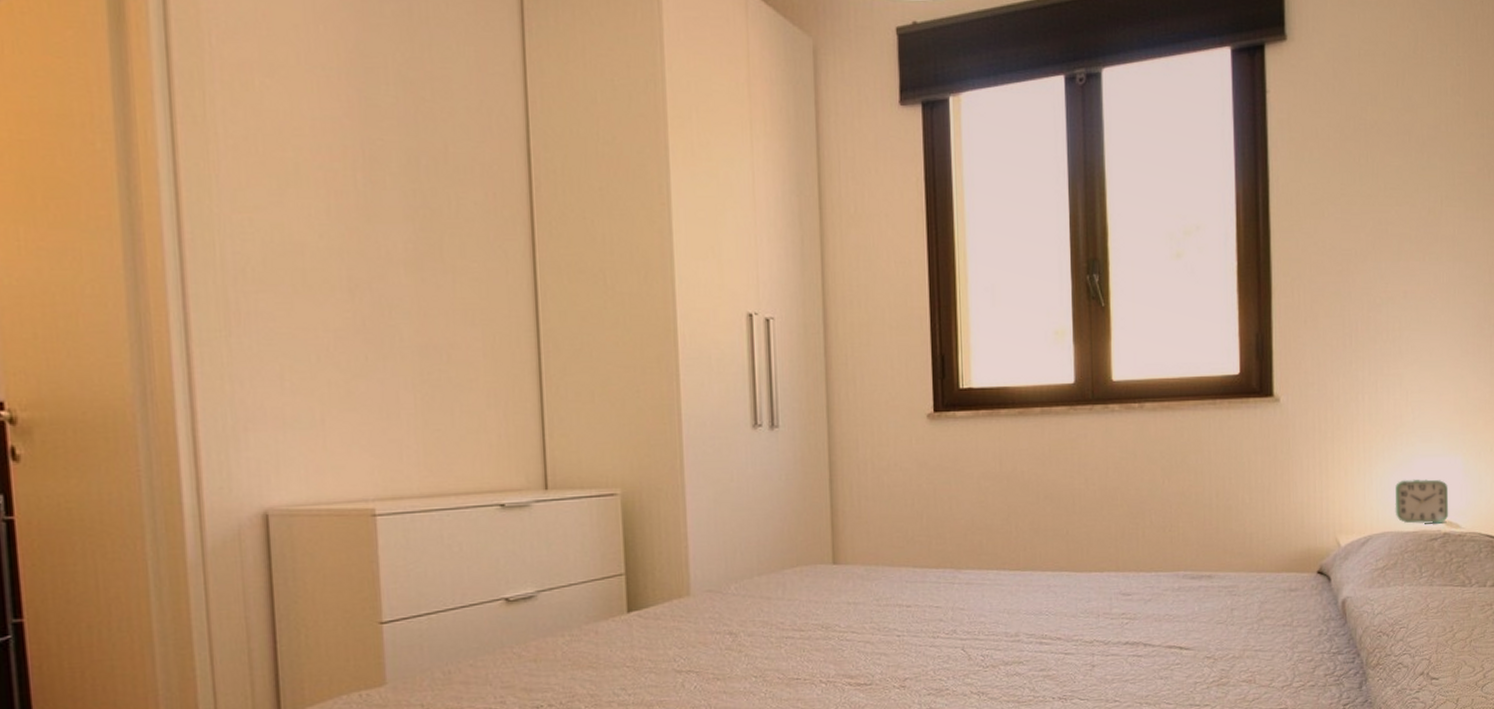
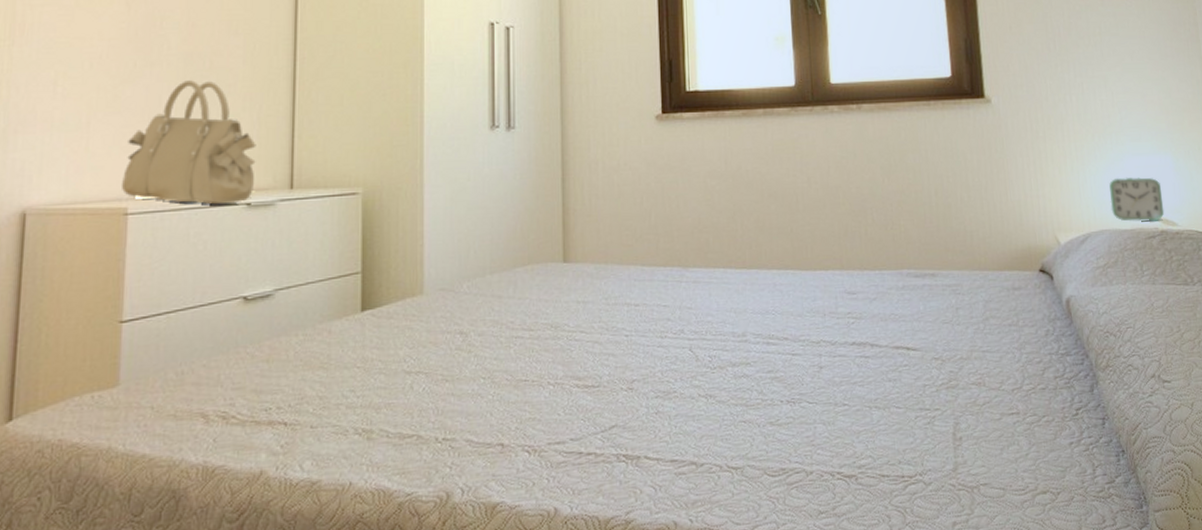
shoulder bag: none [365,375,506,506] -> present [120,80,256,205]

